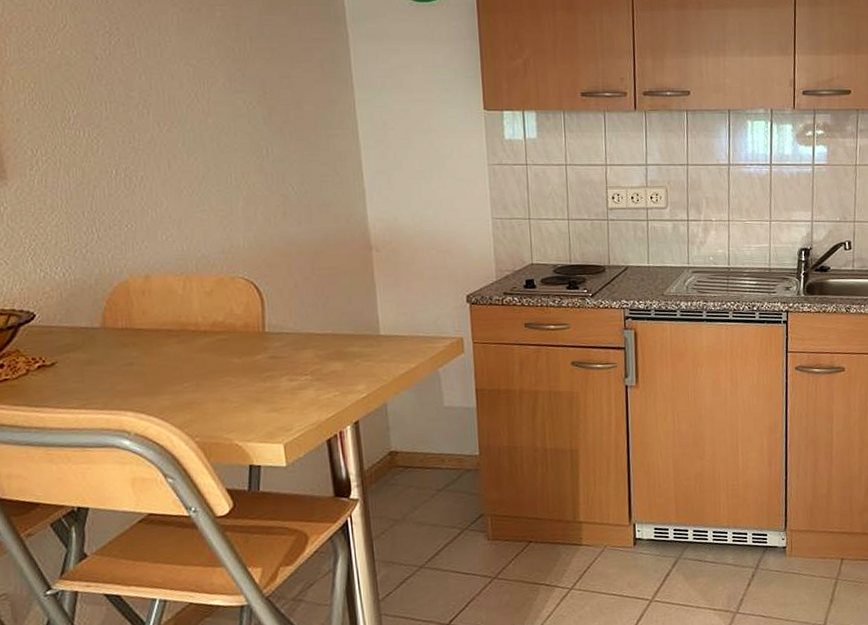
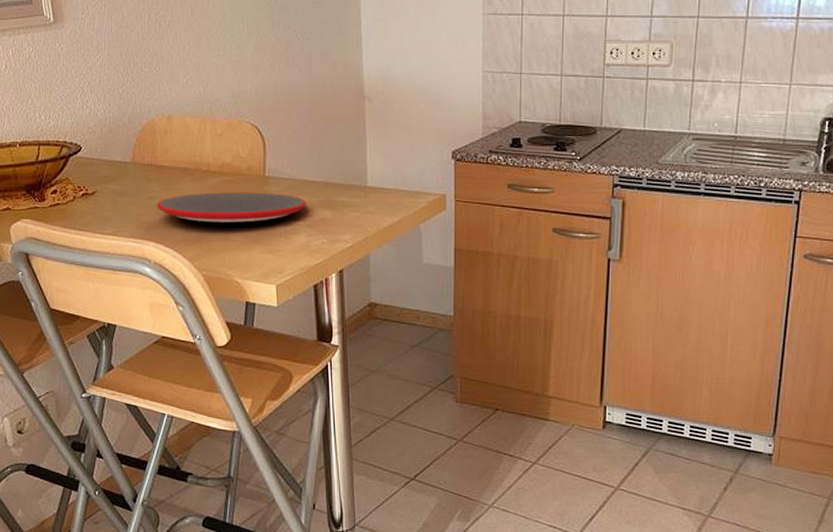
plate: none [135,349,314,385] -> present [157,192,306,223]

